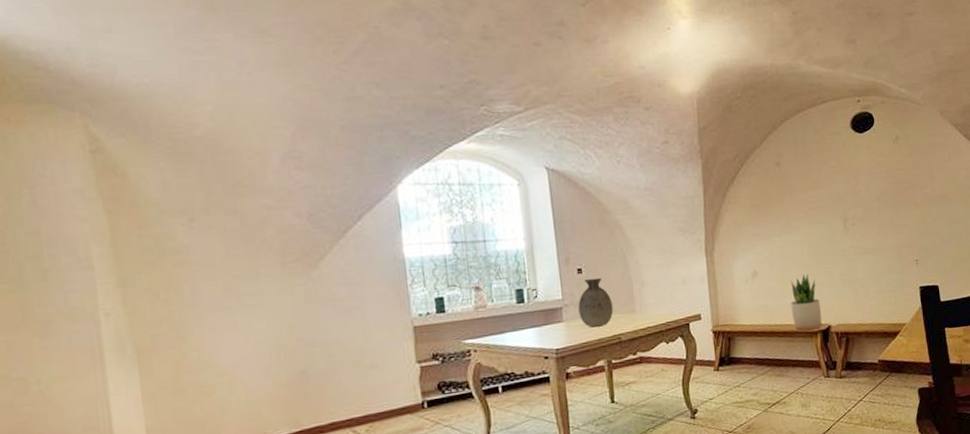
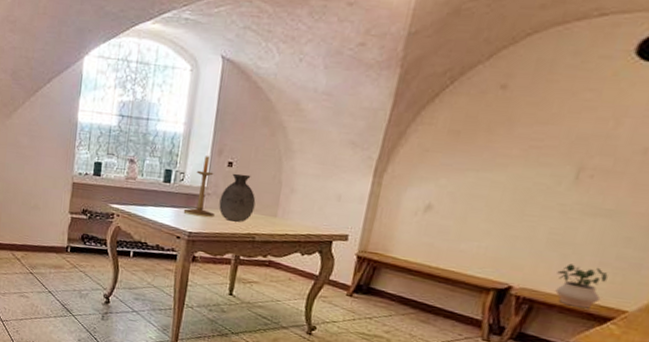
candlestick: none [544,260,577,332] -> present [183,149,215,218]
planter: present [790,273,822,330] -> none [461,221,510,286]
potted plant: none [855,294,888,330] -> present [555,263,608,309]

